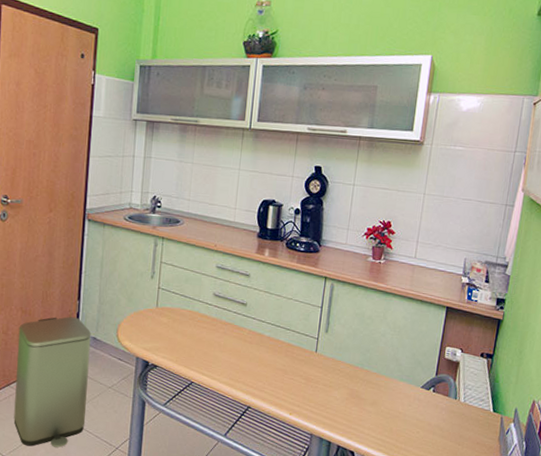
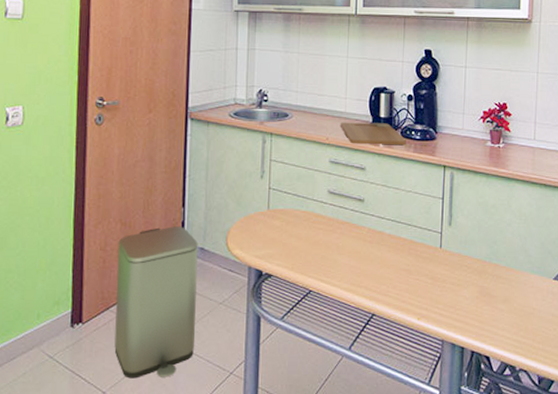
cutting board: none [228,230,291,256] -> present [340,122,406,146]

